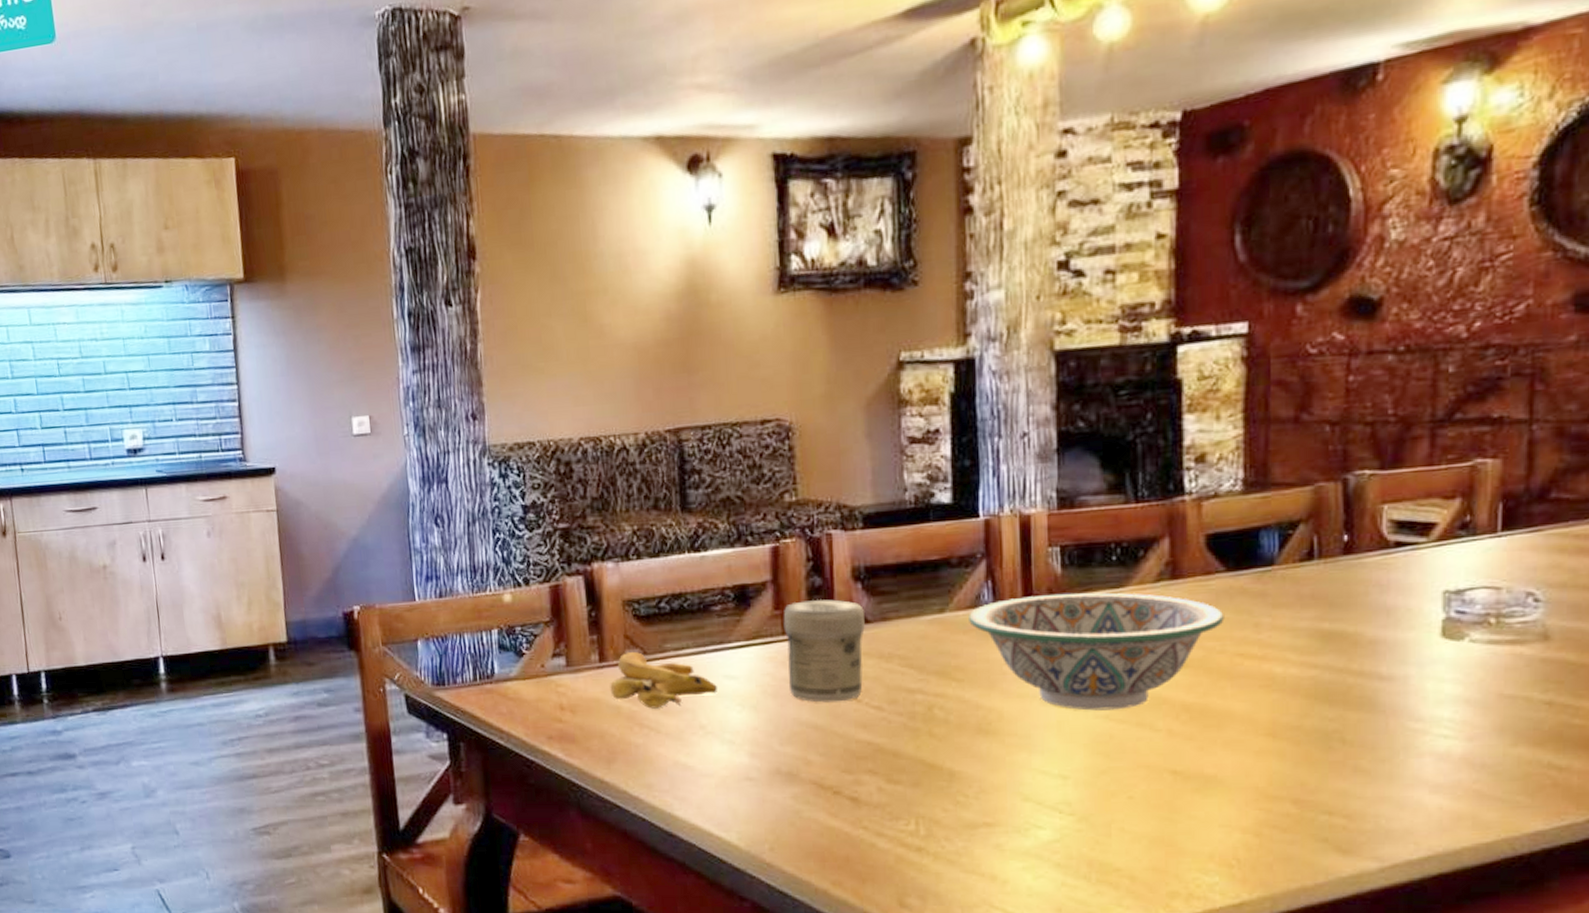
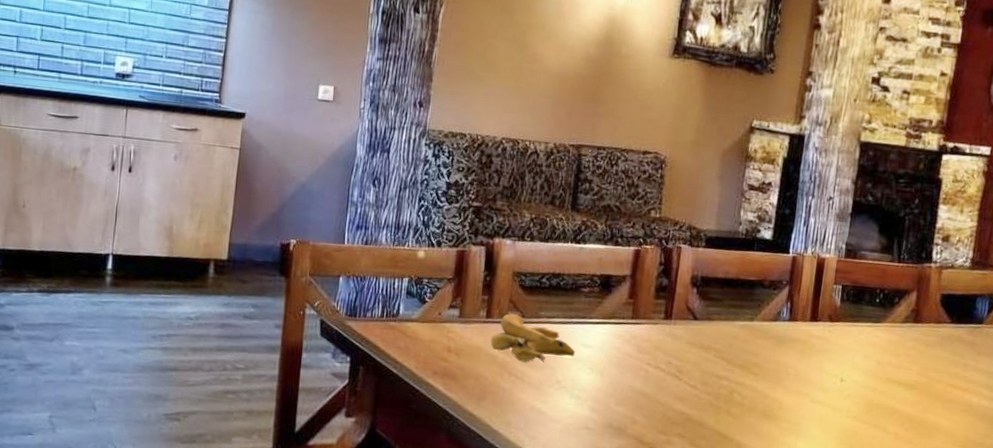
jar: present [783,599,865,703] -> none [629,295,695,378]
decorative bowl: present [969,592,1225,711] -> none [769,318,945,414]

